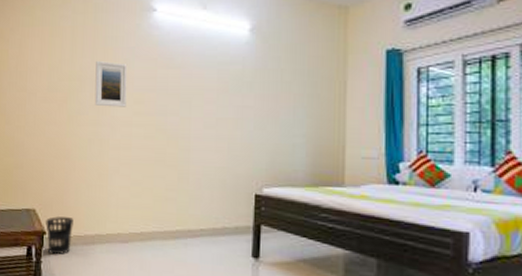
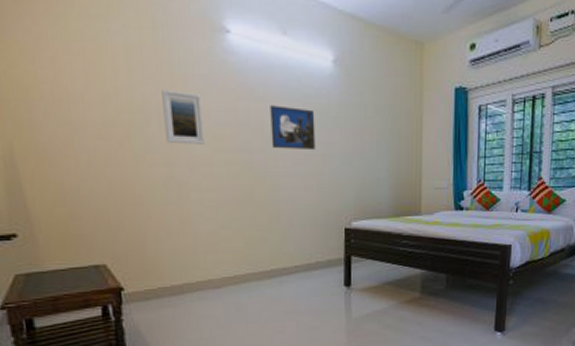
wastebasket: present [45,216,74,255] -> none [121,269,157,311]
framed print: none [185,72,229,114] -> present [270,105,316,151]

